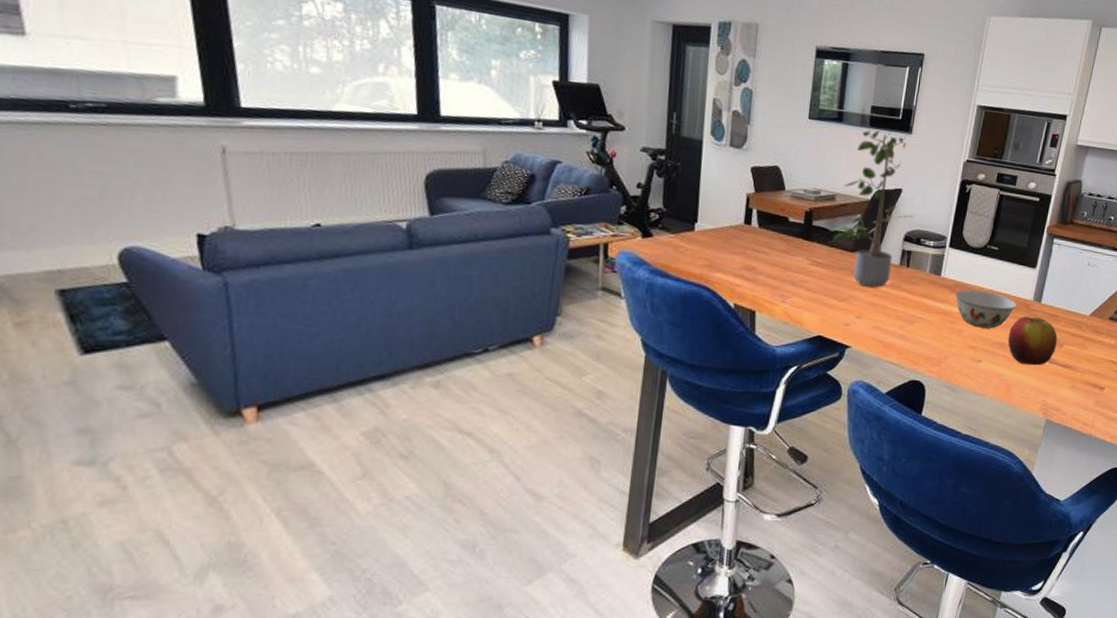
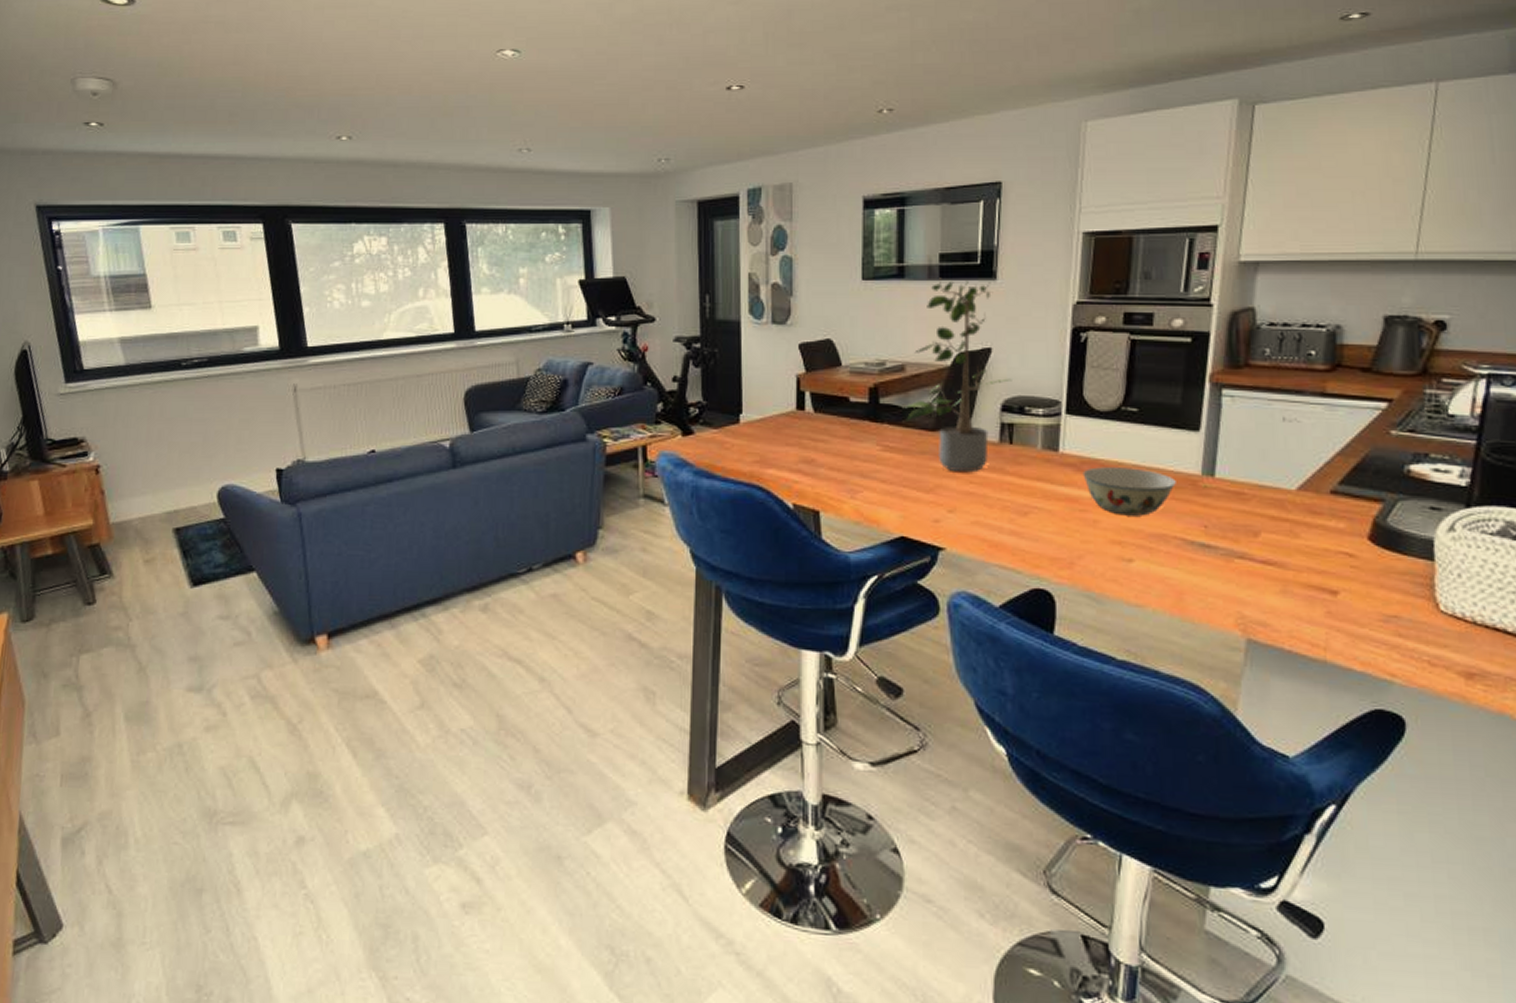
apple: present [1008,316,1058,366] -> none [1169,496,1249,564]

